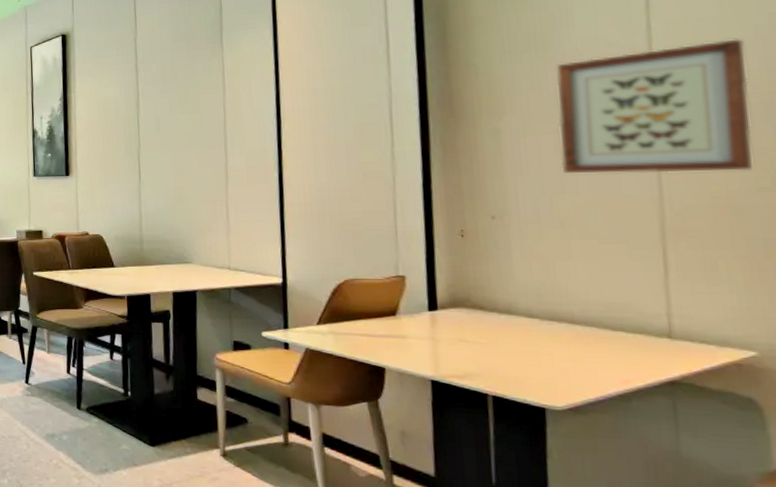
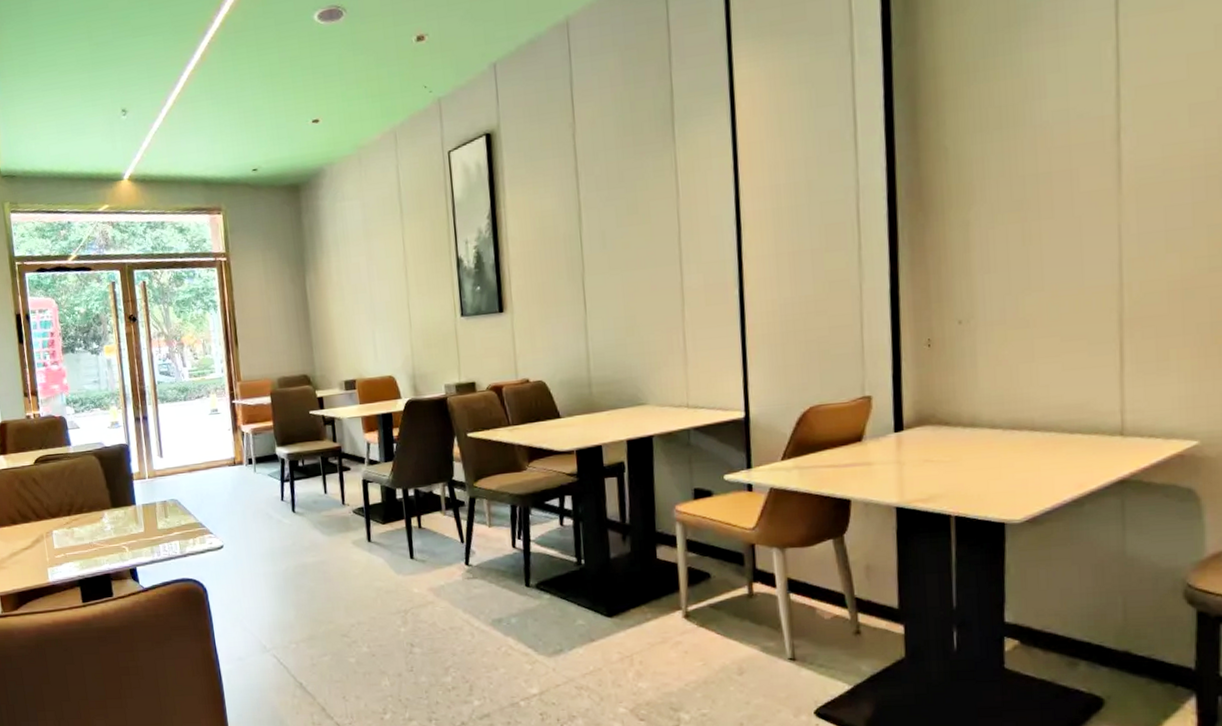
wall art: present [556,39,752,173] -> none [1026,103,1208,266]

